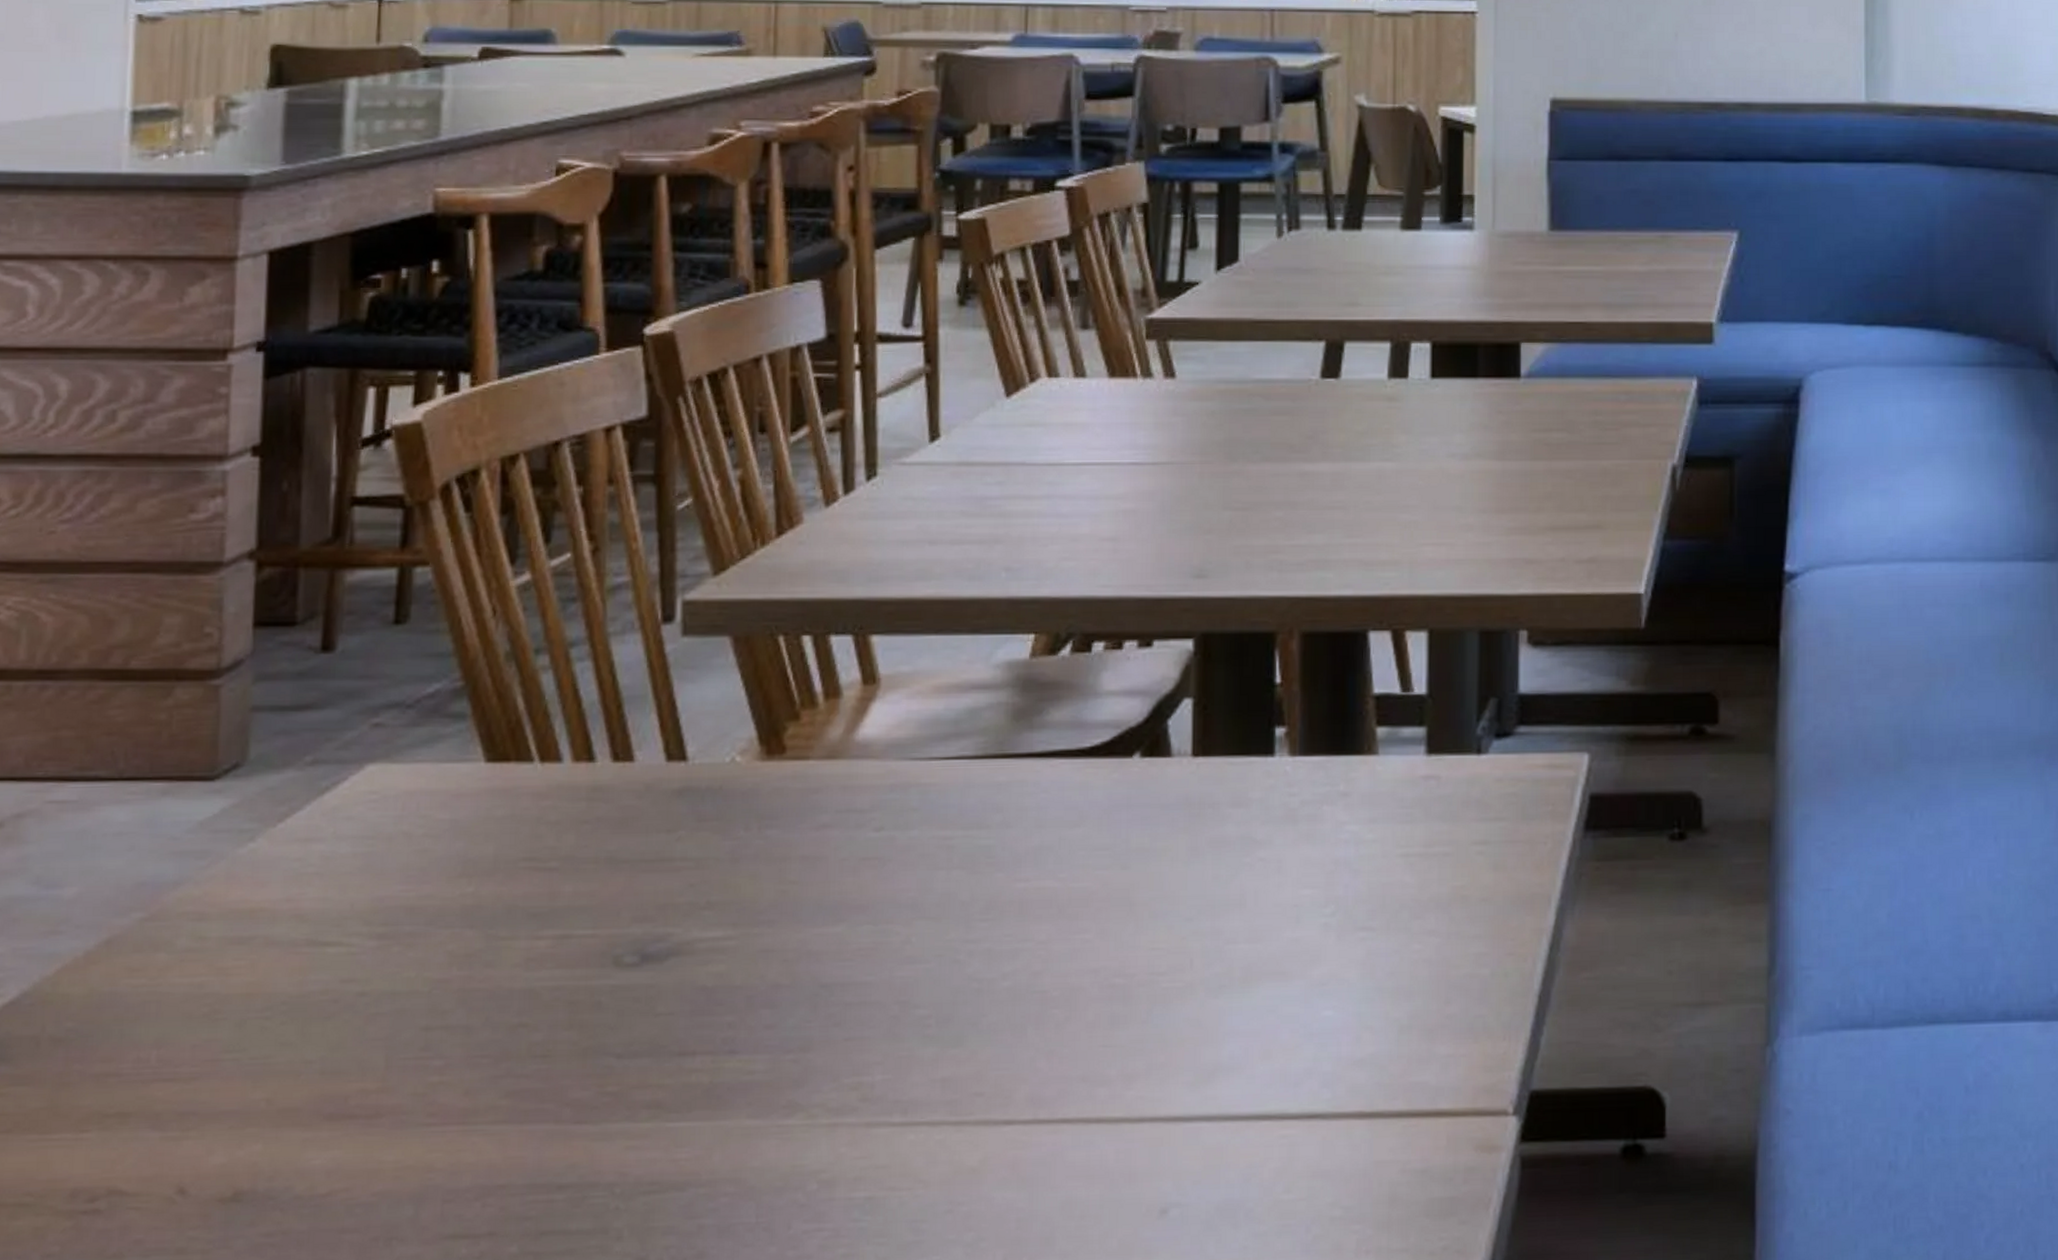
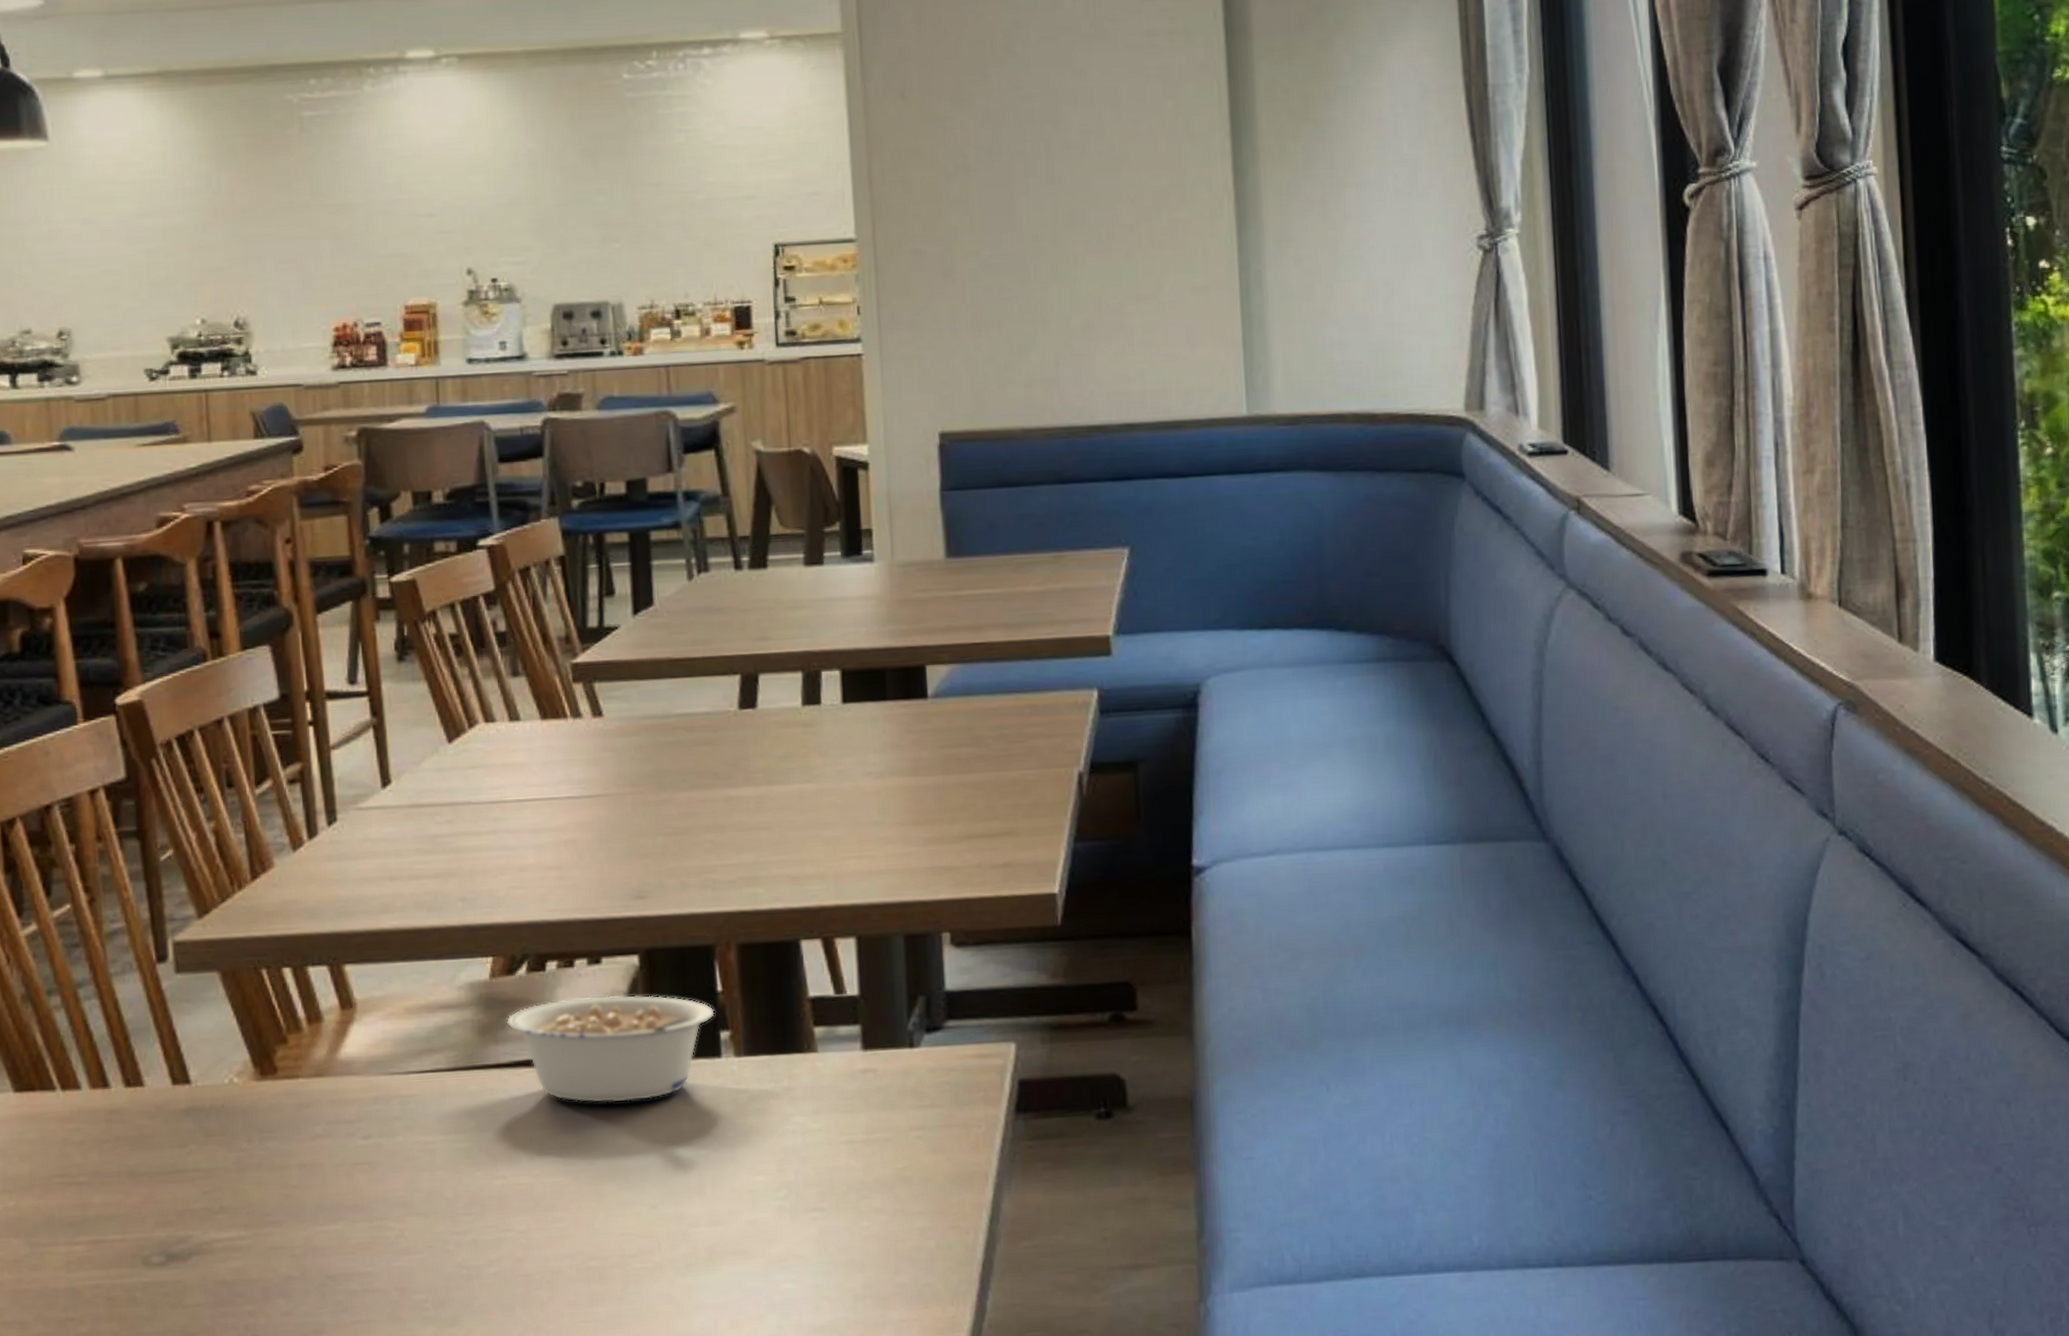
legume: none [1043,682,1271,802] -> present [506,994,715,1103]

